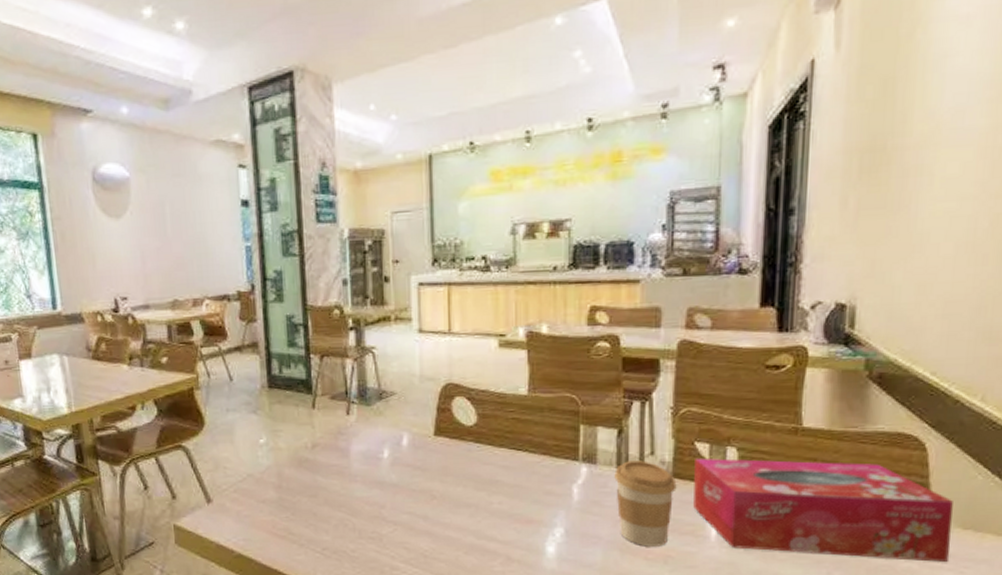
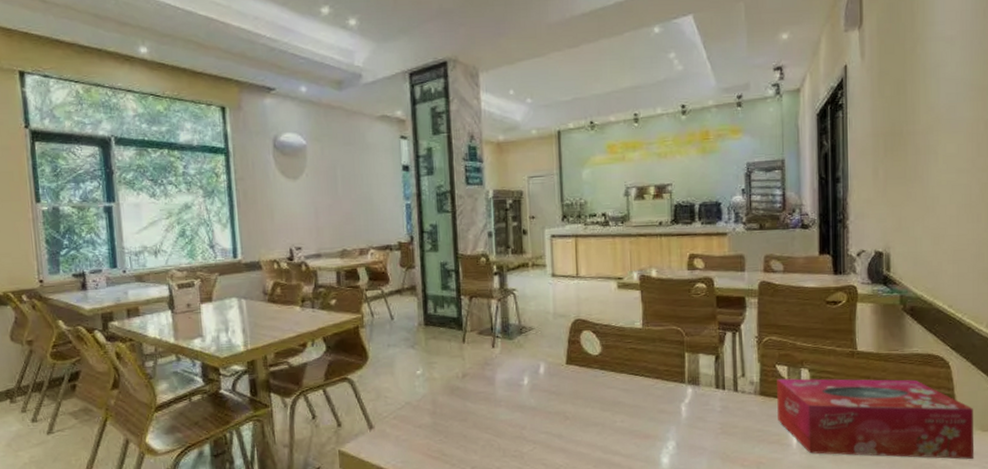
coffee cup: present [614,460,677,547] -> none [714,381,764,455]

